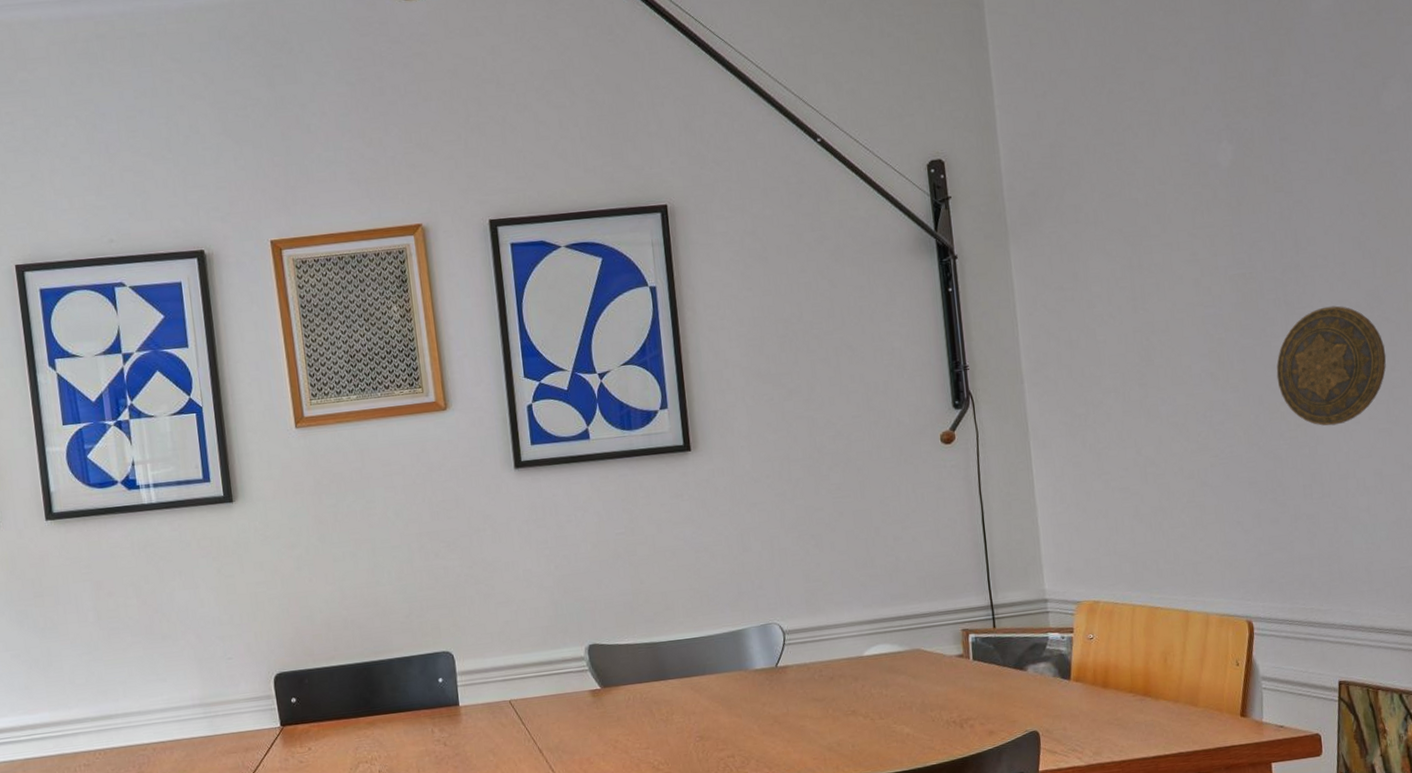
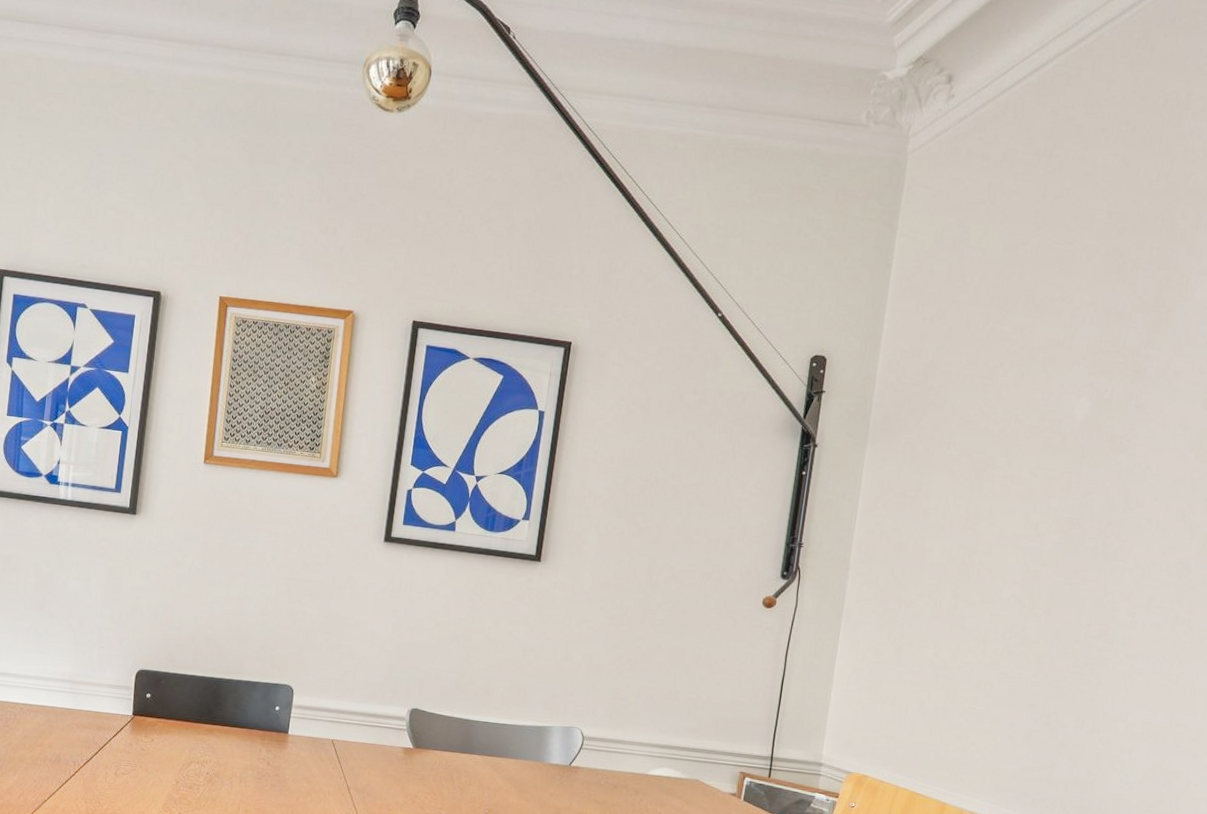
decorative plate: present [1276,305,1387,426] -> none [1077,564,1183,672]

